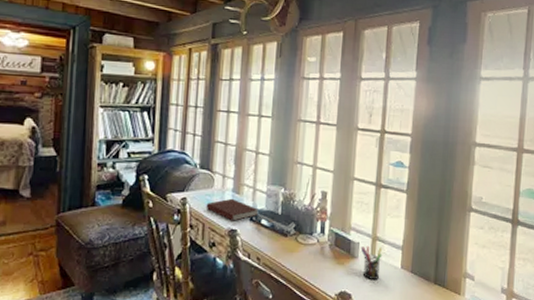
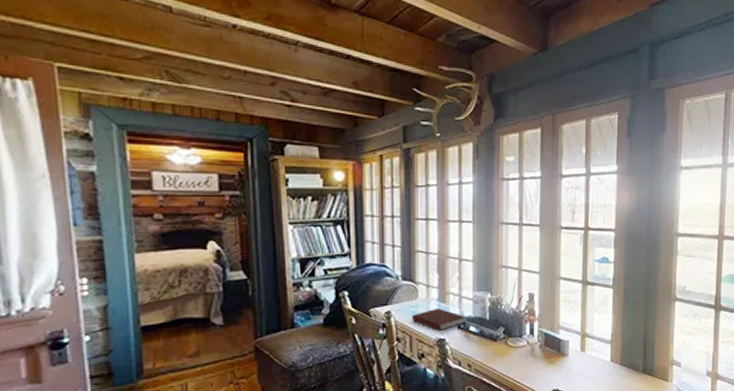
pen holder: present [360,245,383,279] -> none [570,342,592,375]

